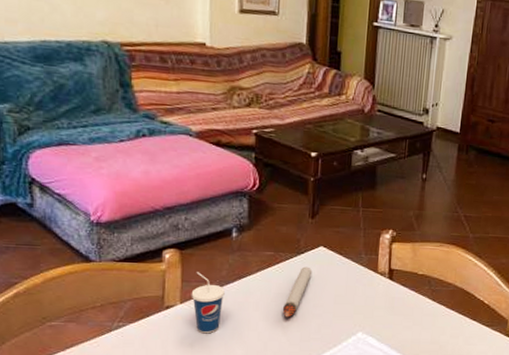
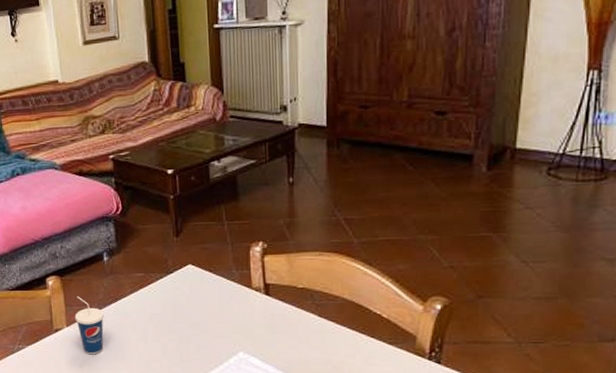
candle: present [282,266,313,318] -> none [159,286,184,338]

